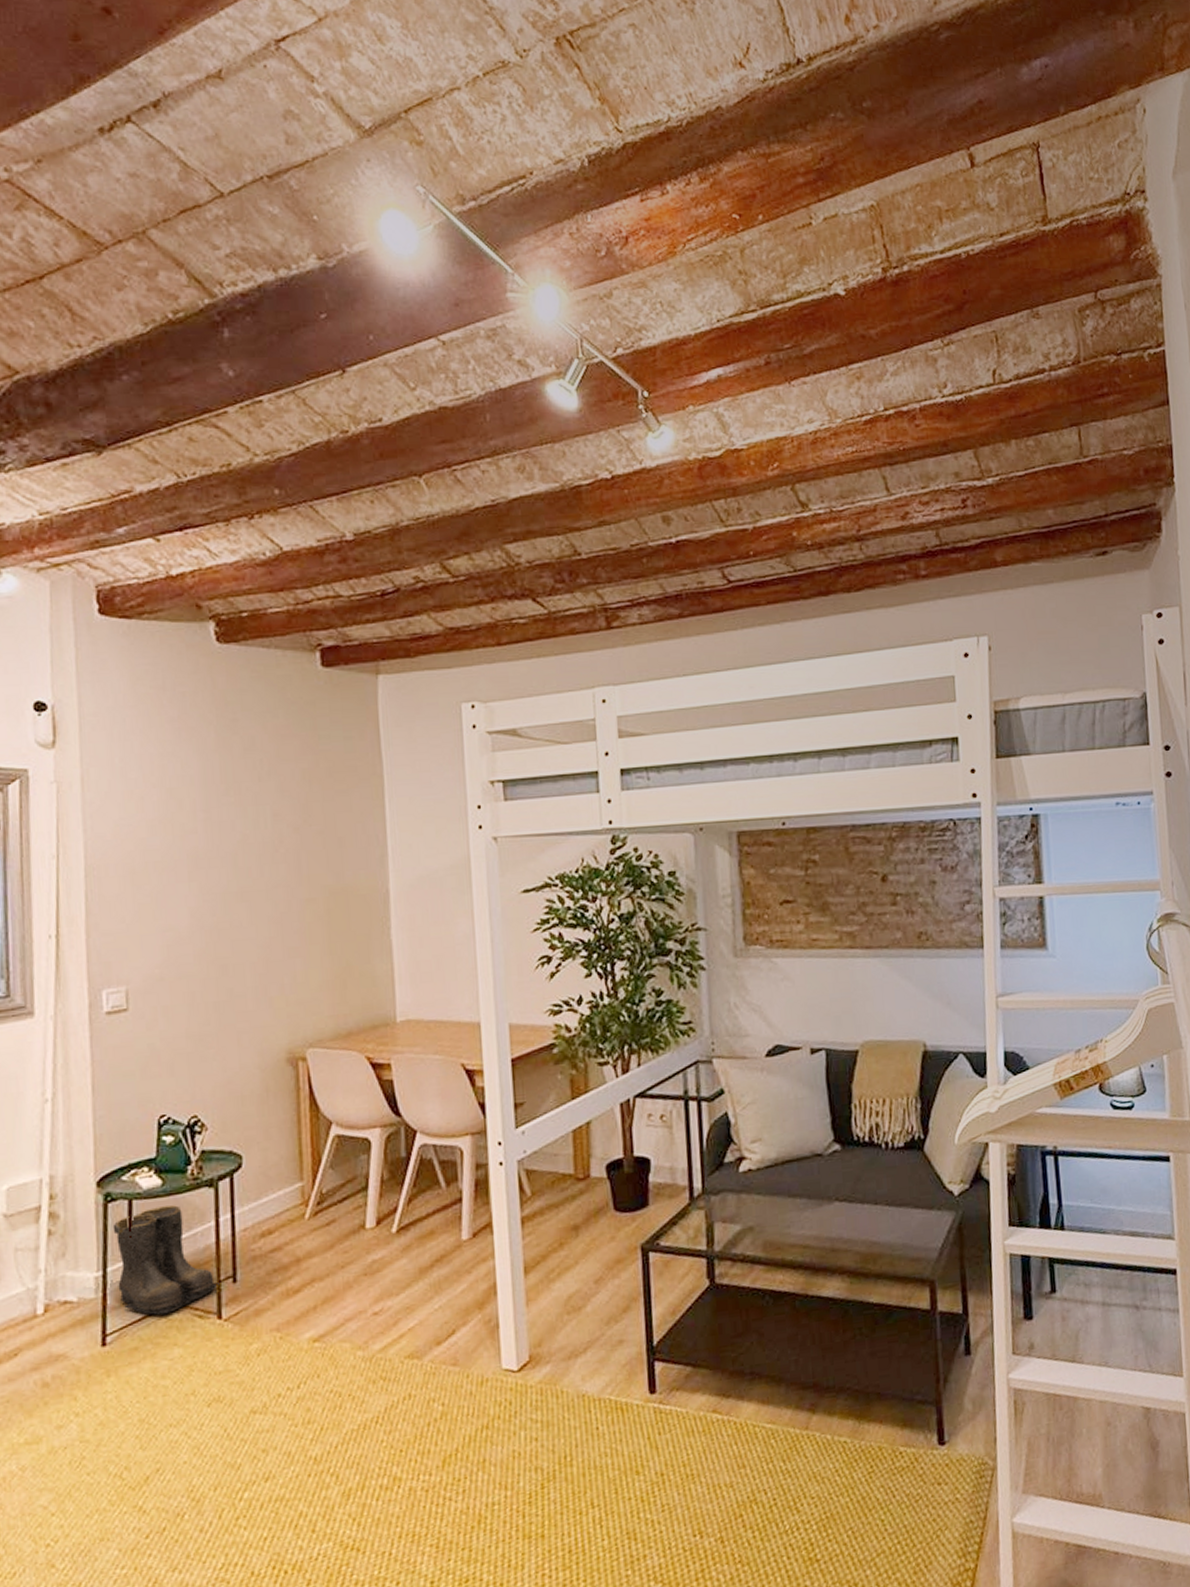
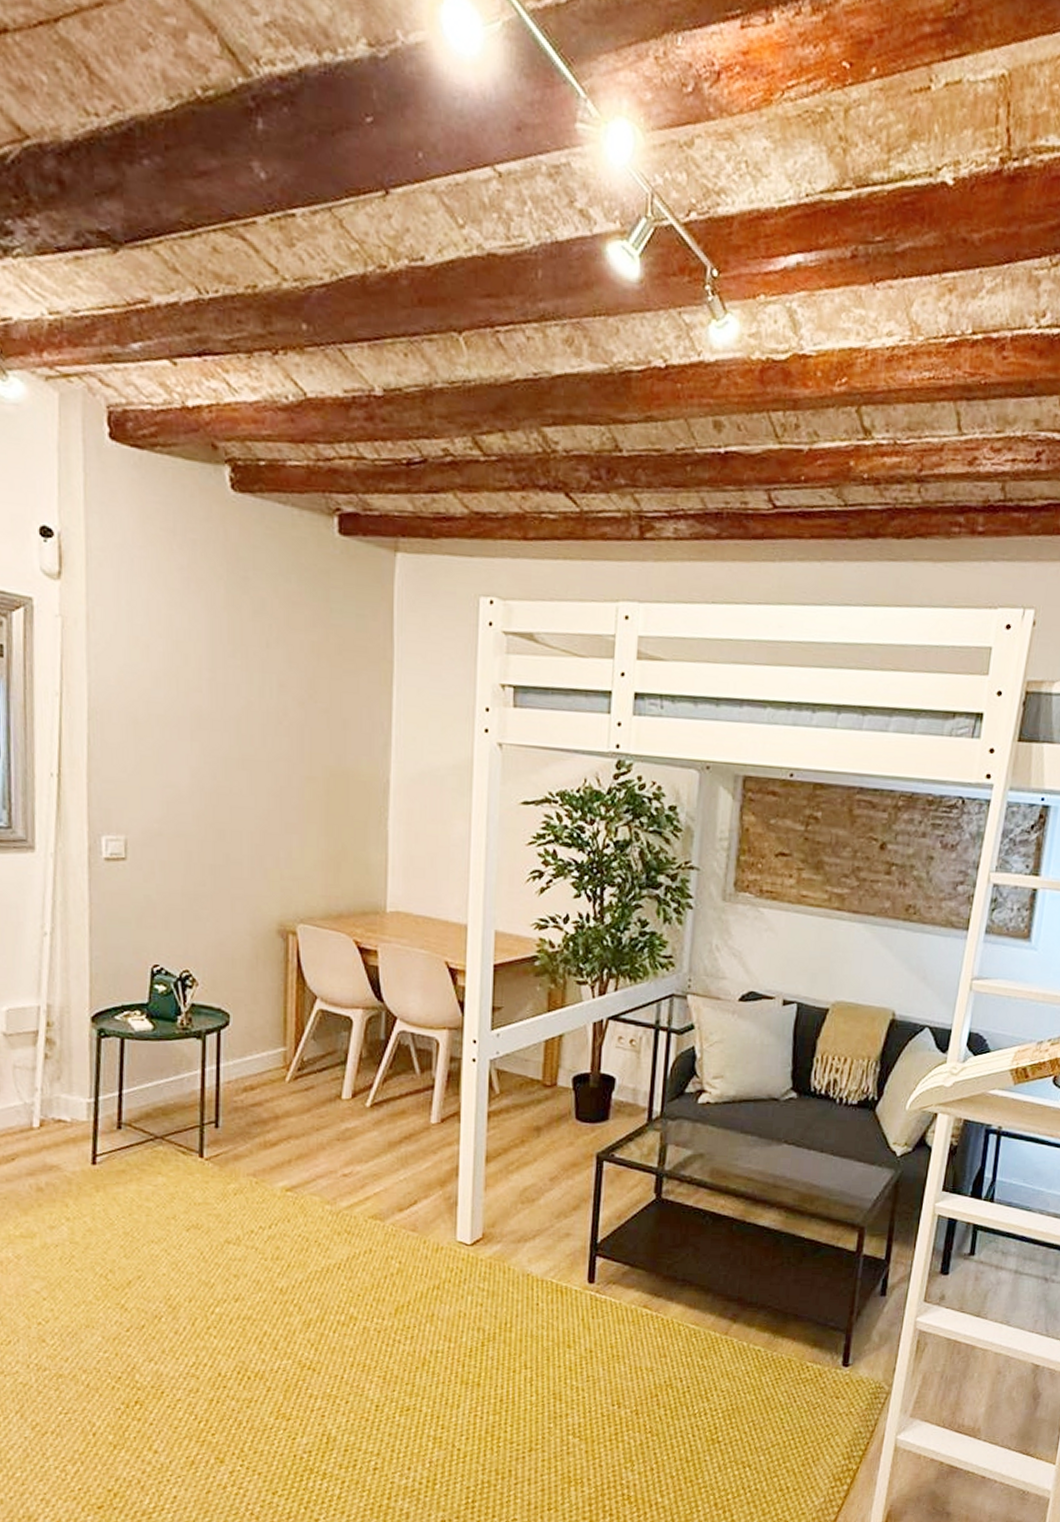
boots: present [112,1205,220,1315] -> none [105,1049,203,1146]

